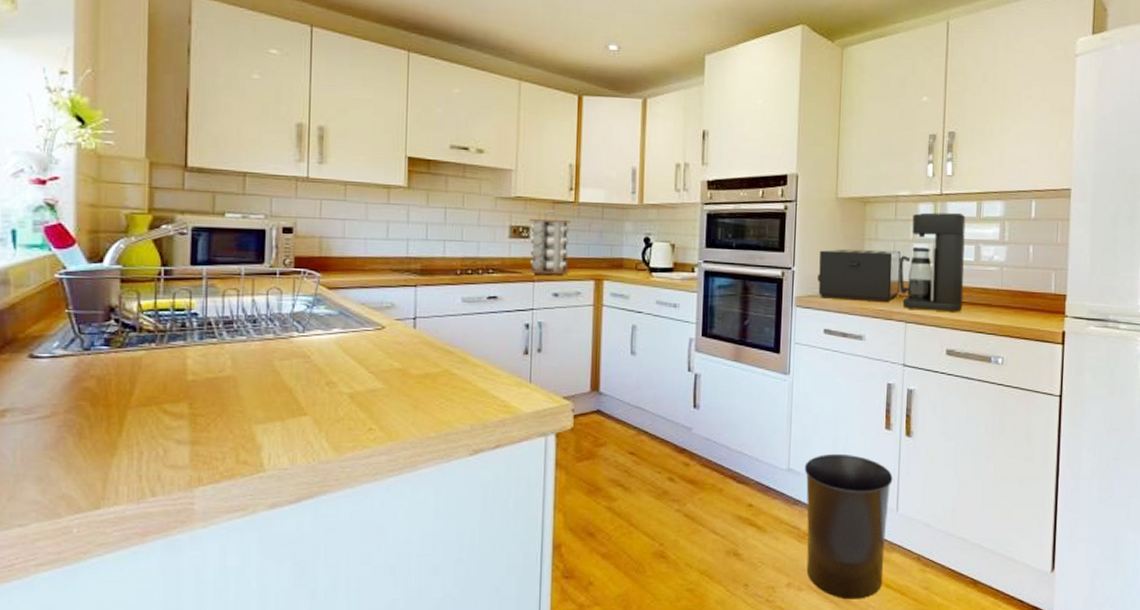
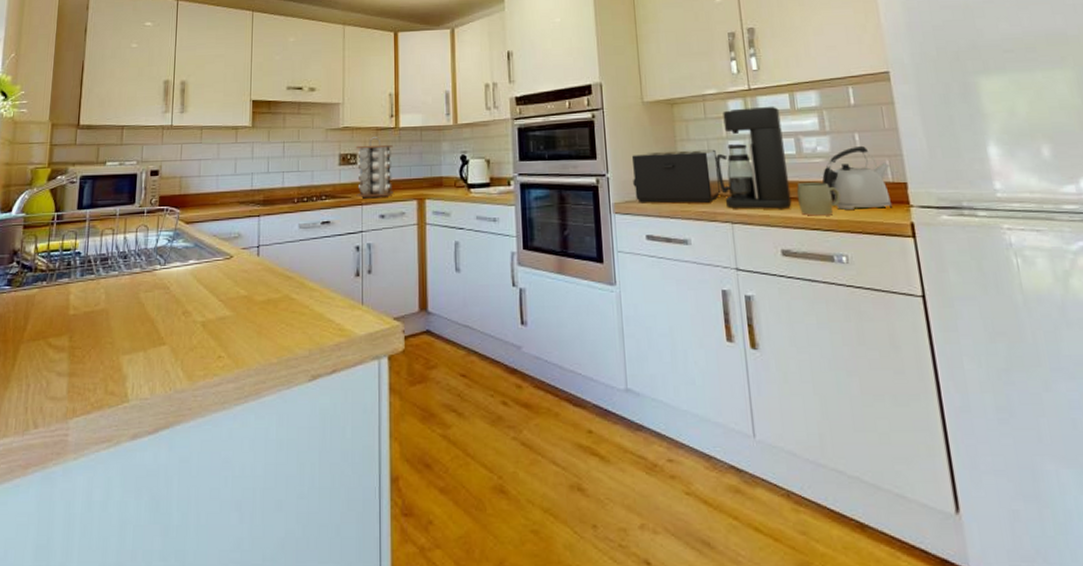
waste bin: present [804,453,893,600] -> none [643,370,750,546]
mug: none [968,289,1007,321] -> present [796,182,841,216]
kettle: none [994,257,1055,317] -> present [822,145,893,210]

